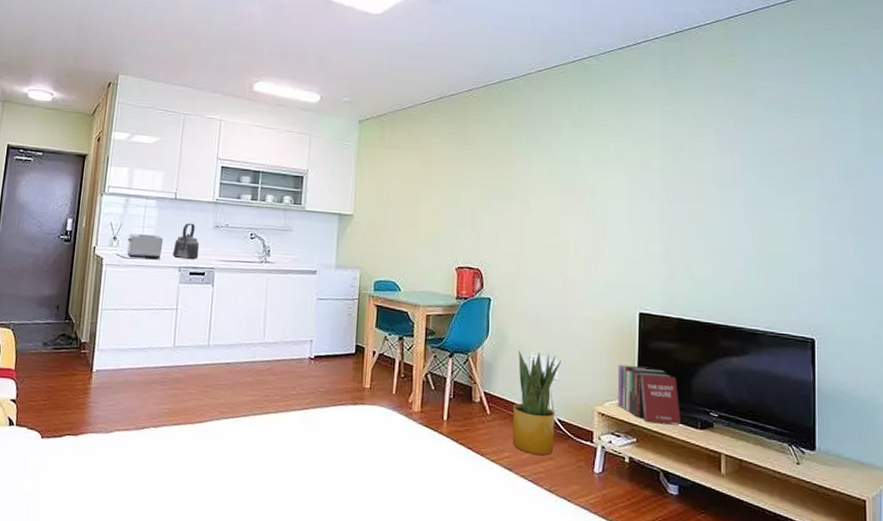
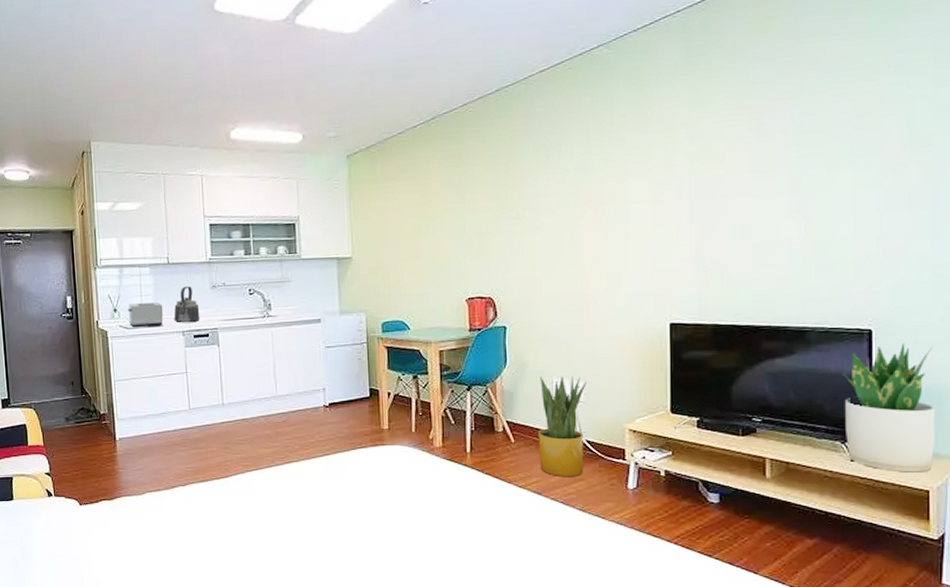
books: present [617,364,681,424] -> none [648,378,720,435]
planter: none [789,354,871,482] -> present [842,343,936,473]

